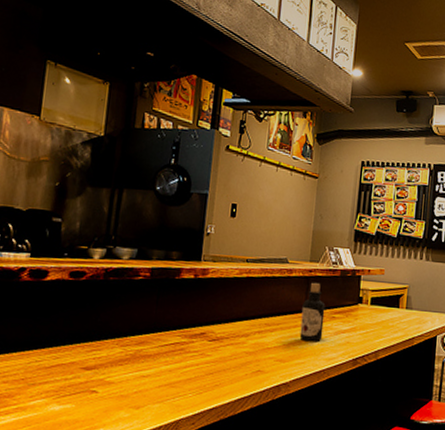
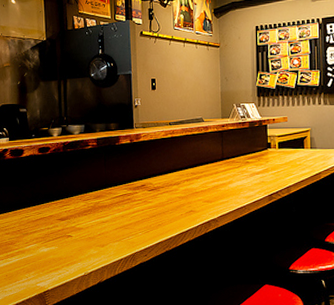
bottle: present [299,282,326,341] -> none [220,135,240,183]

